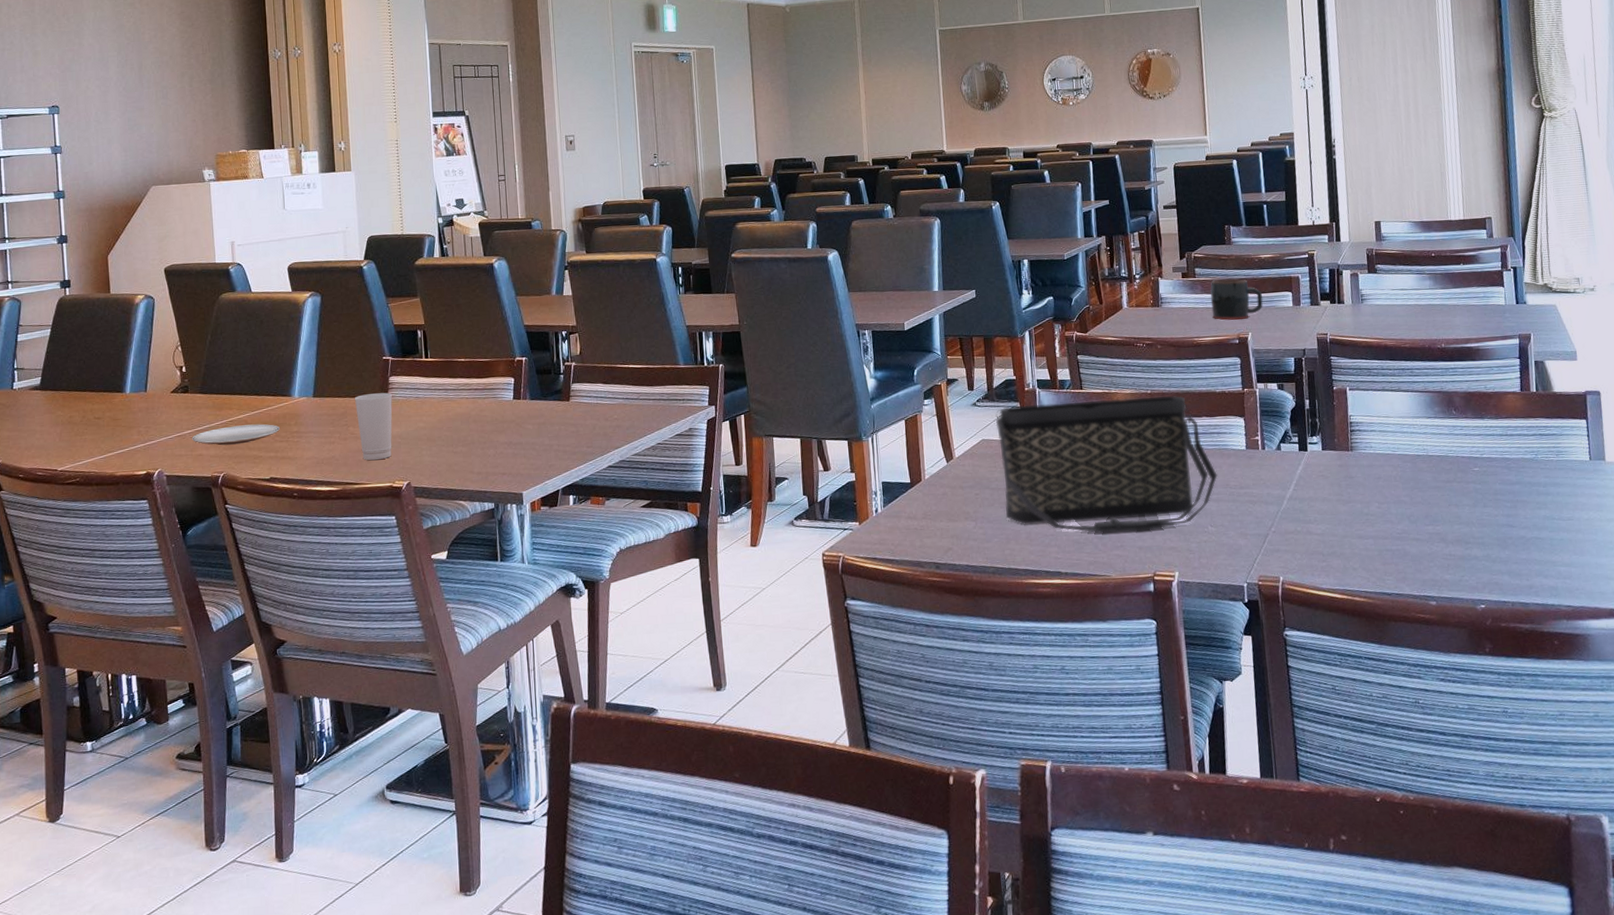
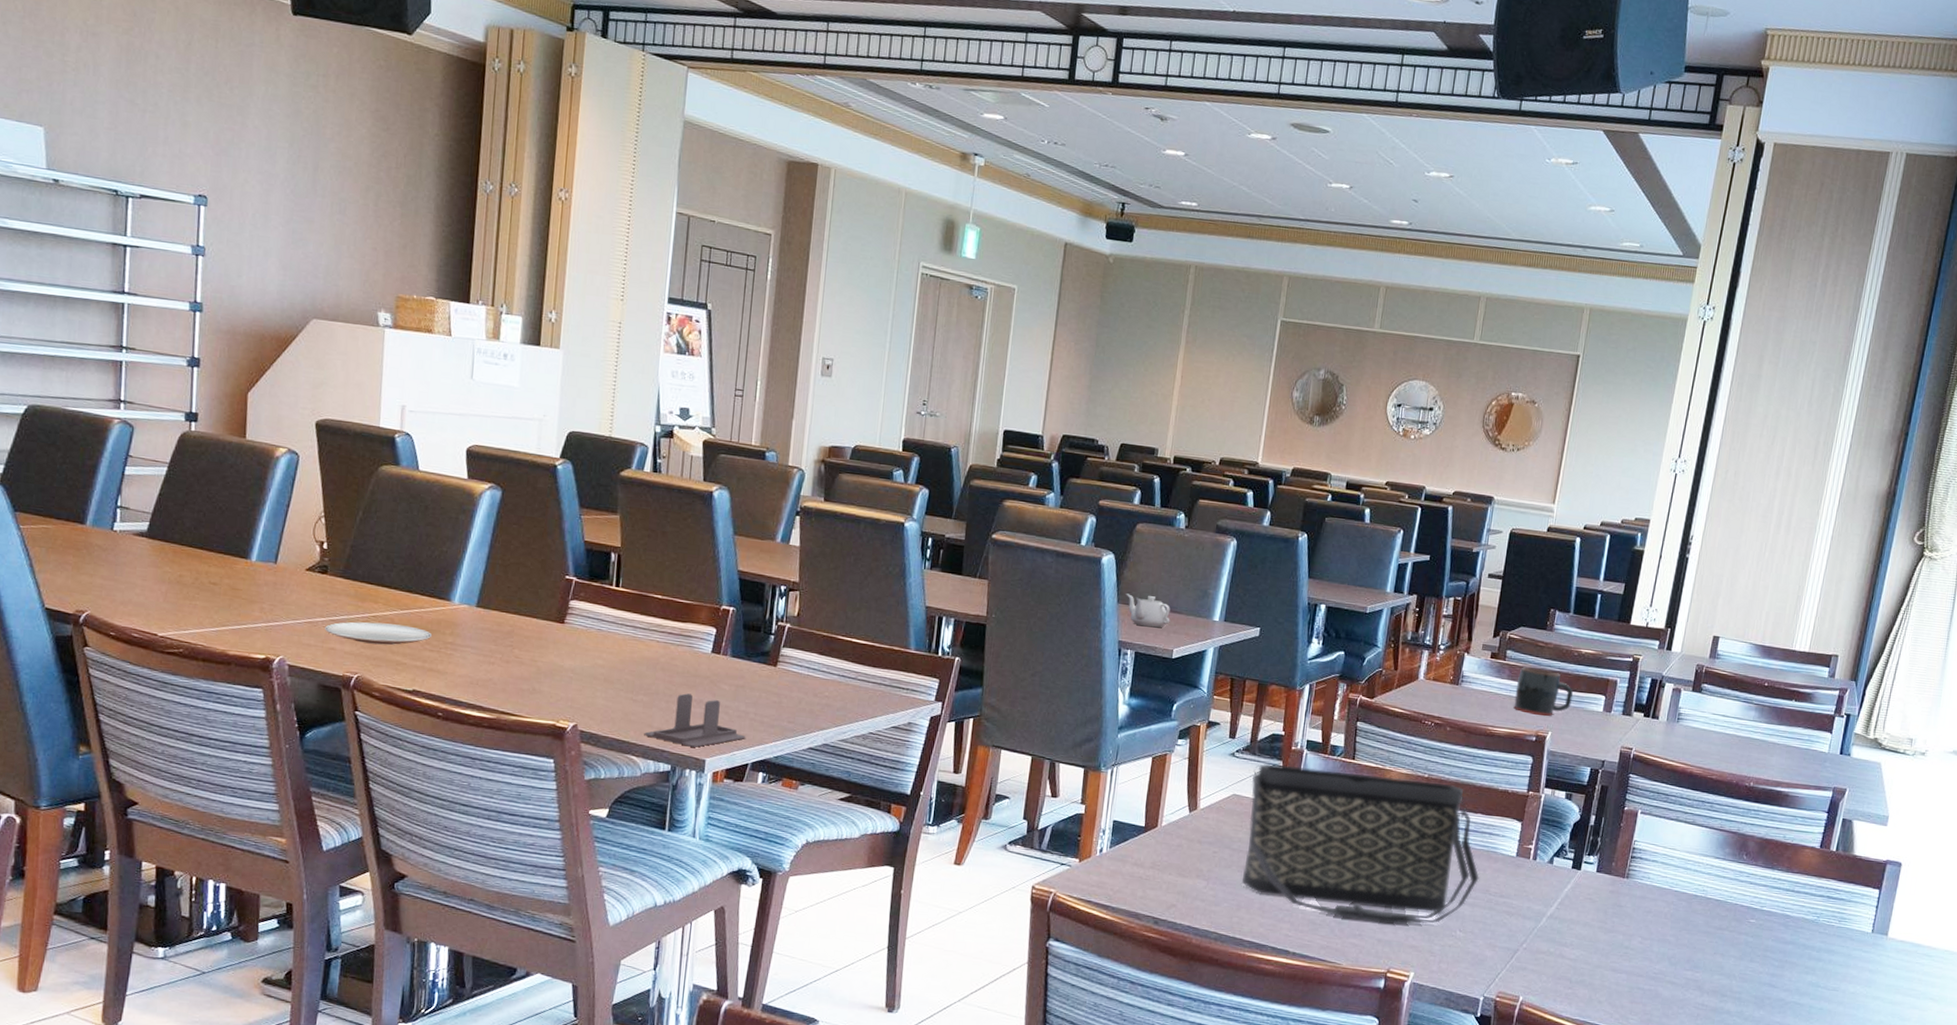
cup: present [355,392,393,461] -> none [525,614,570,693]
napkin holder: none [467,438,554,484] -> present [644,693,746,747]
teapot: none [854,280,897,308] -> present [1126,593,1170,628]

